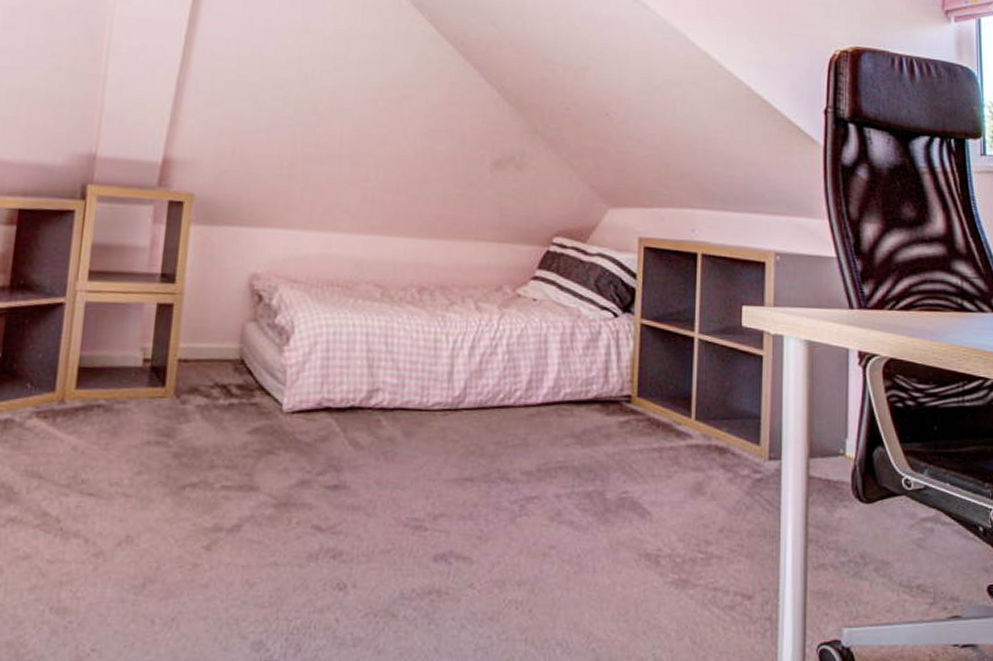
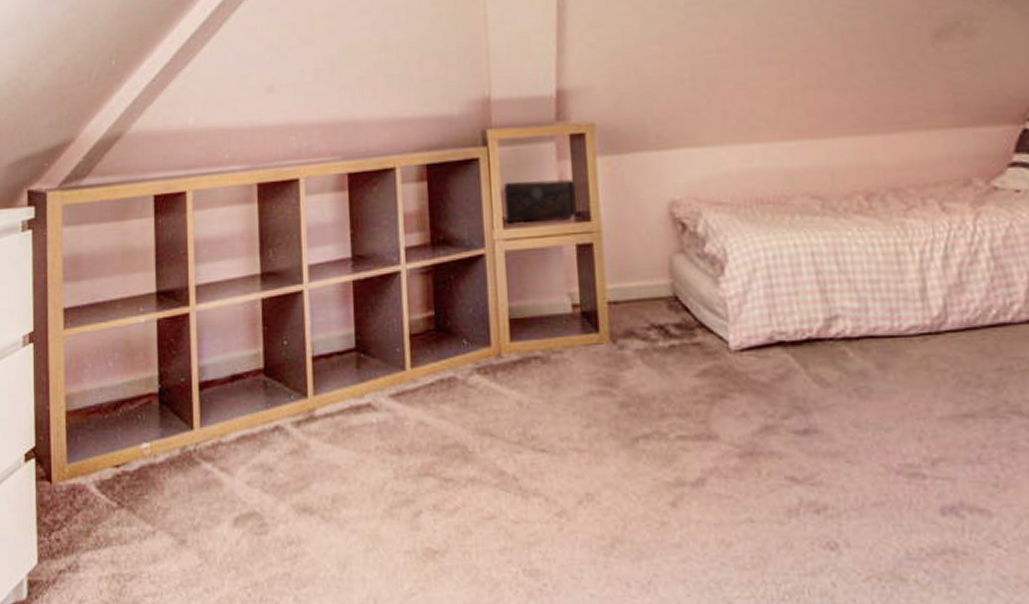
decorative box: none [92,236,167,279] -> present [504,179,577,223]

